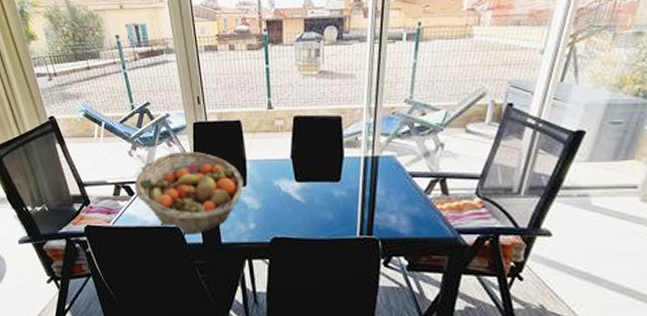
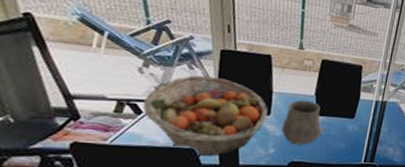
ceramic cup: none [260,165,305,218] -> present [282,99,323,145]

